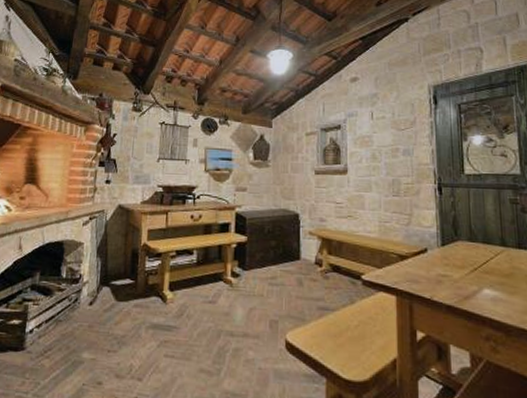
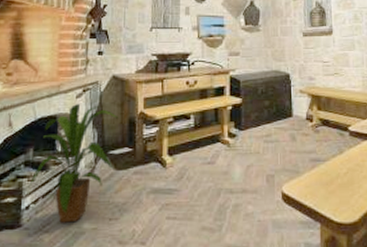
house plant: none [32,231,122,351] -> present [27,104,119,223]

